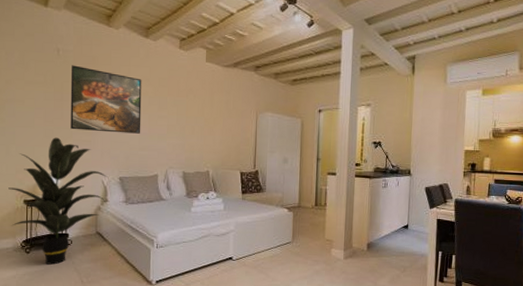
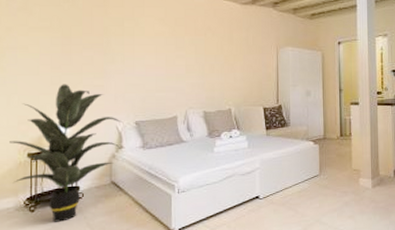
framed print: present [70,65,142,134] -> none [80,8,158,76]

